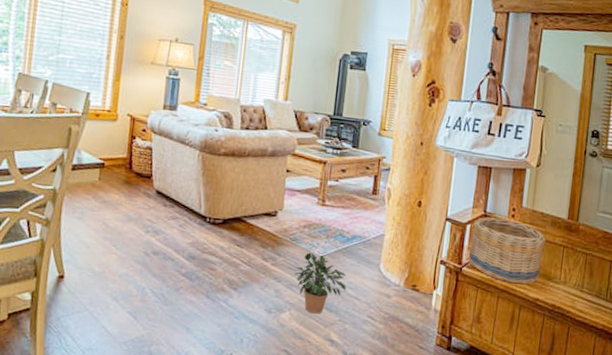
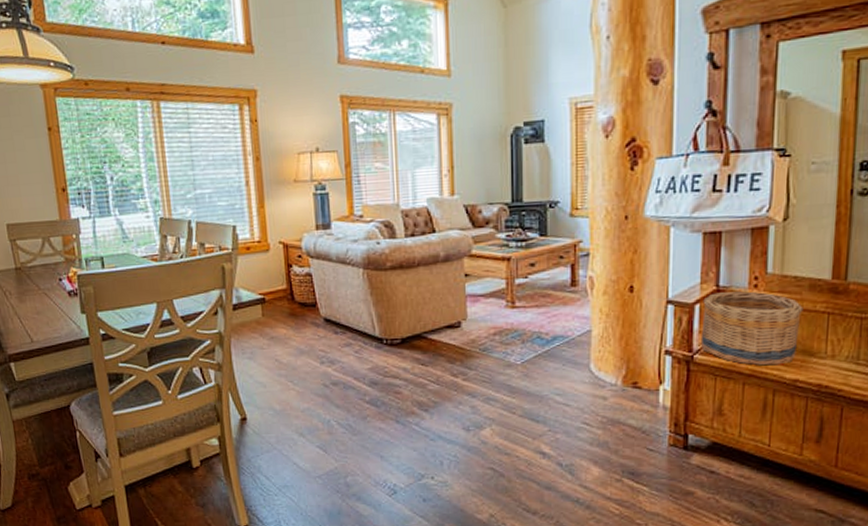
potted plant: present [294,252,346,314] -> none [490,361,552,427]

